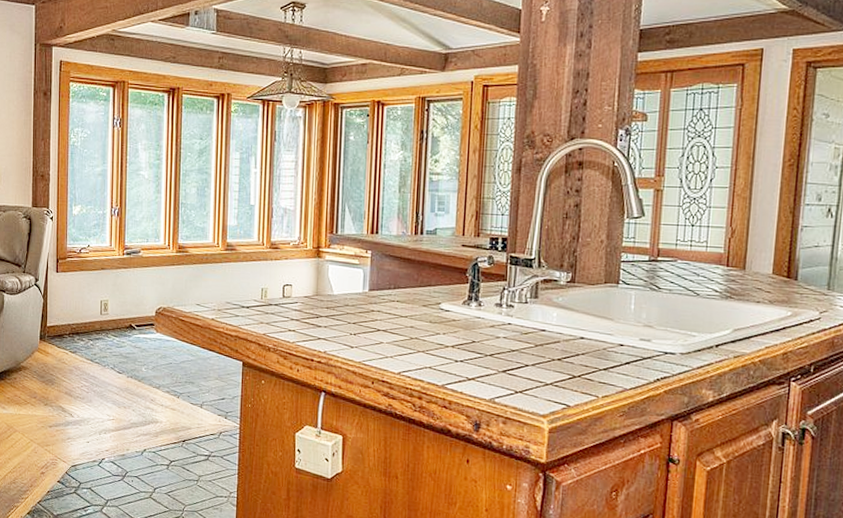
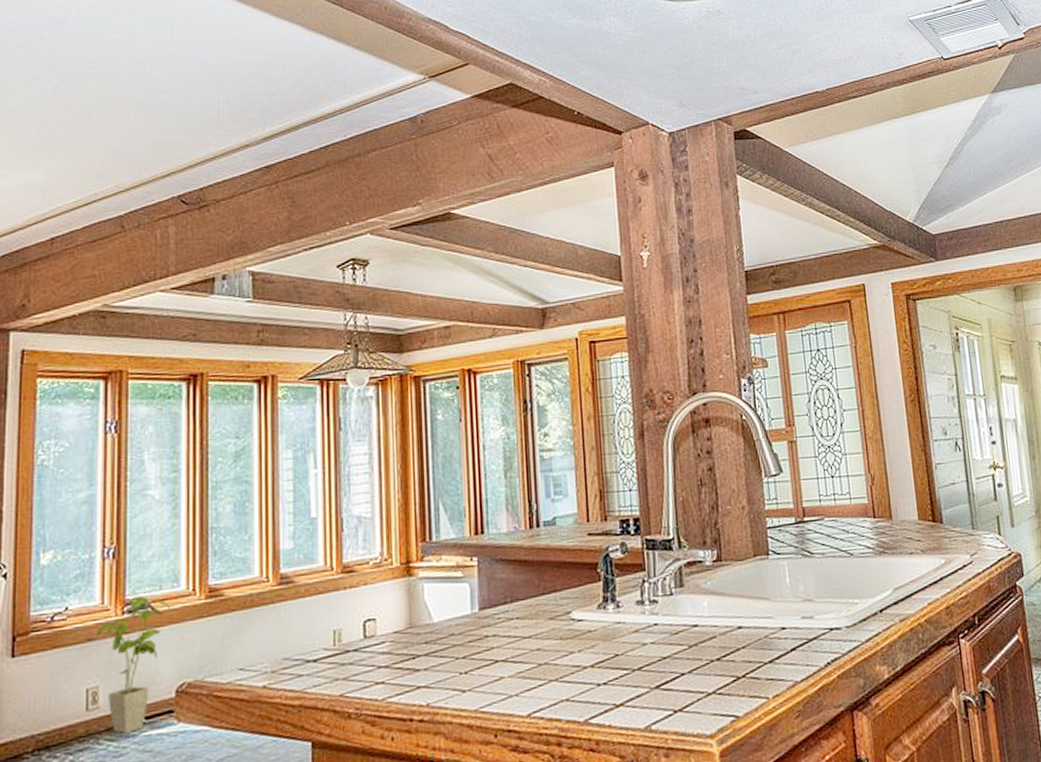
house plant: none [107,244,154,334] -> present [96,596,171,734]

